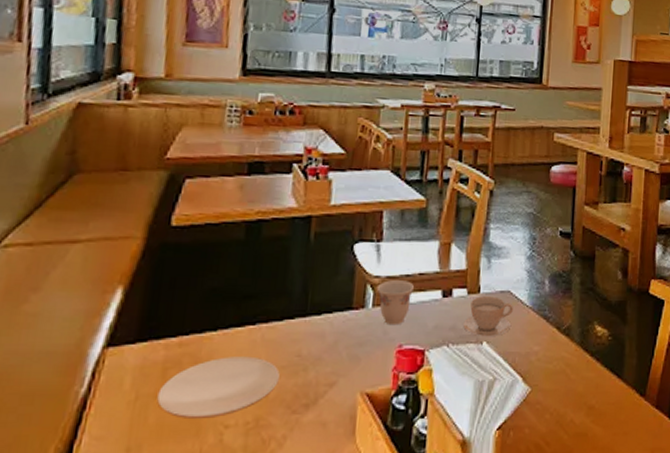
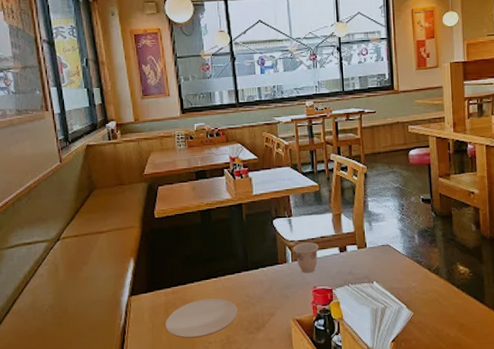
teacup: present [463,296,513,336] -> none [357,249,393,278]

